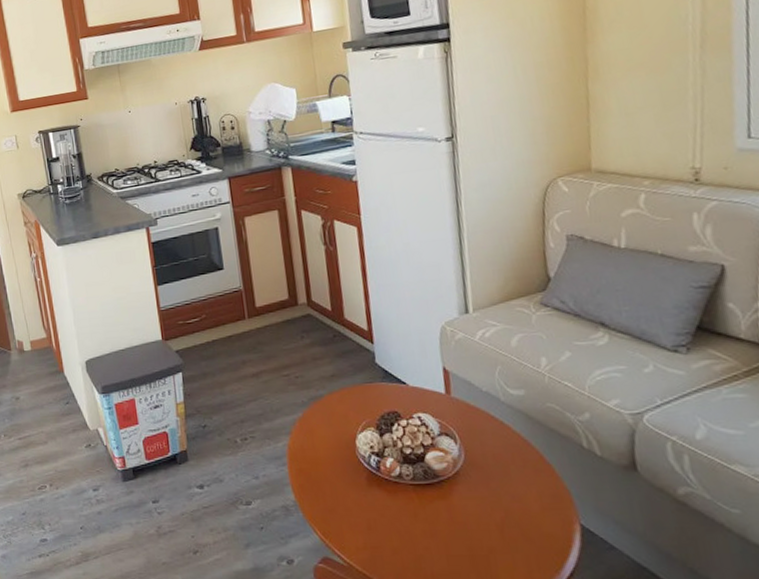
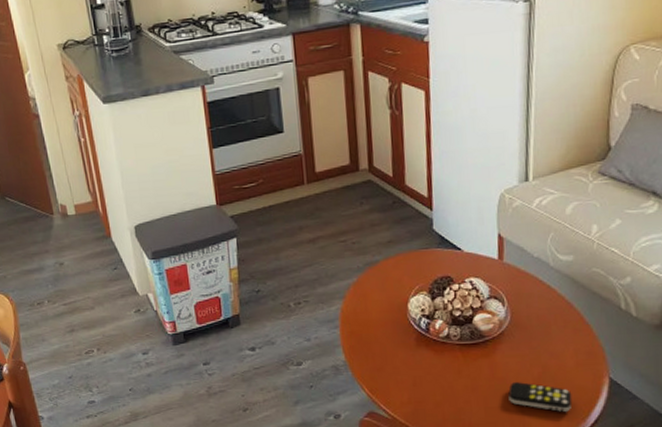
remote control: none [470,527,542,562] -> present [508,382,572,412]

